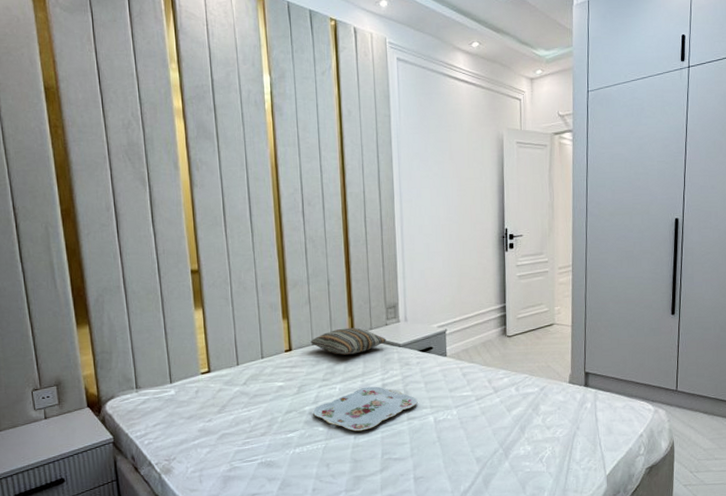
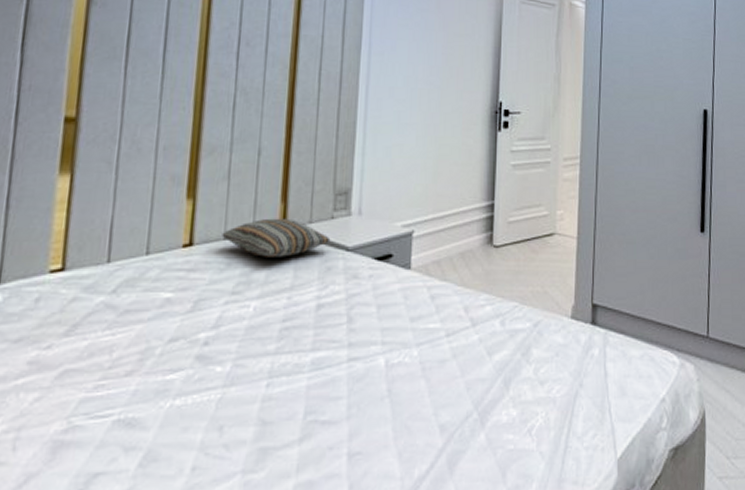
serving tray: present [313,386,418,432] -> none [210,307,365,376]

